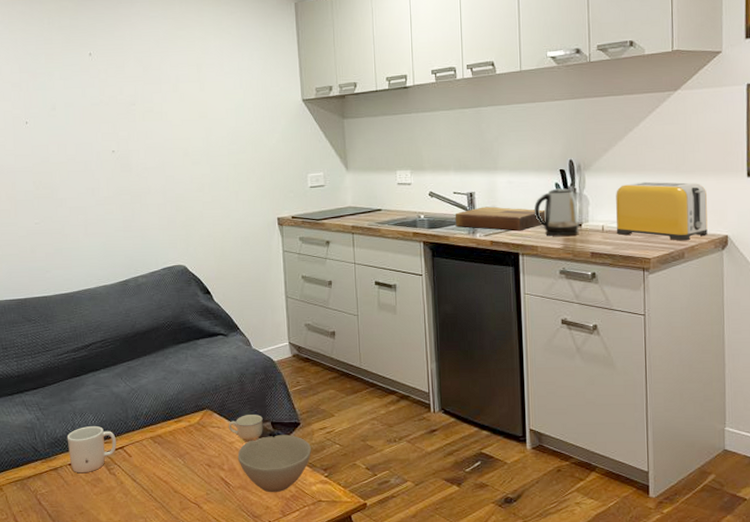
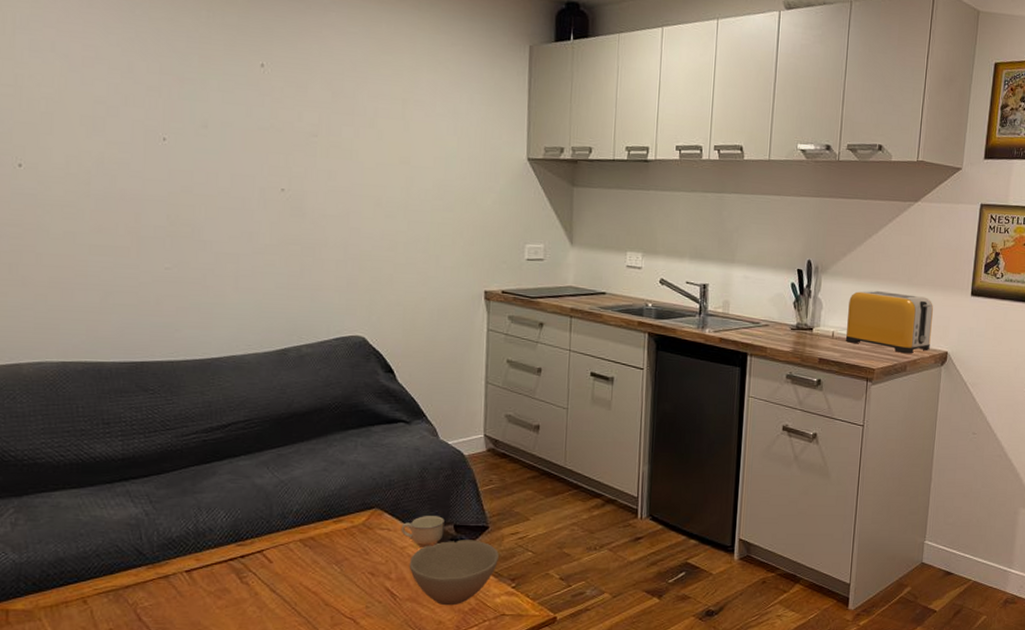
mug: present [67,425,116,474] -> none [185,524,254,582]
cutting board: present [455,206,546,231] -> none [684,300,779,330]
kettle: present [533,188,579,237] -> none [767,288,814,340]

